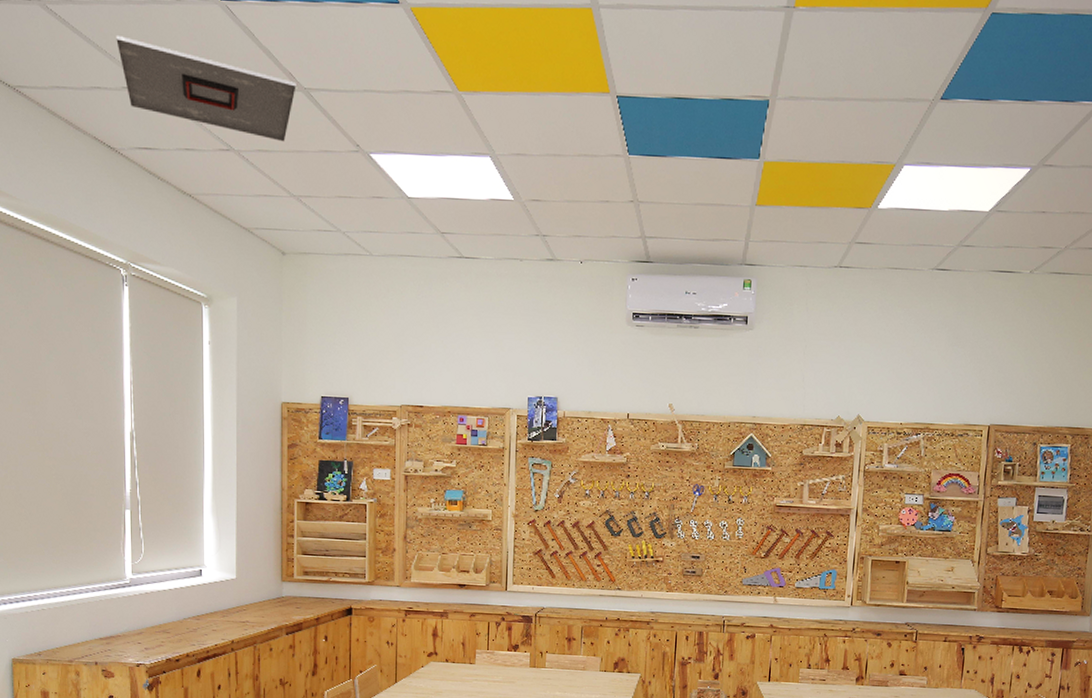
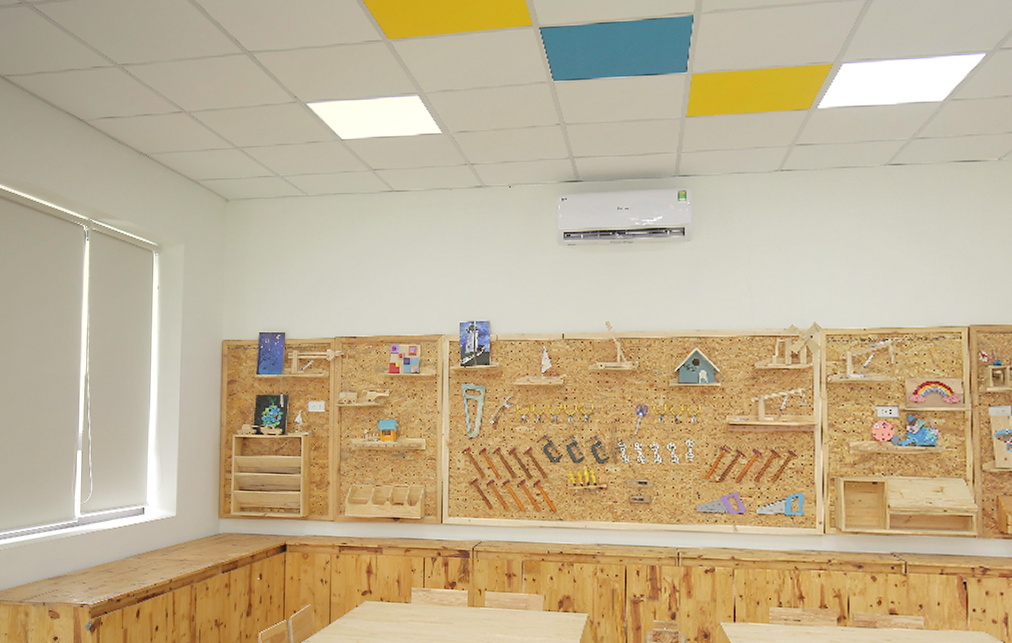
ceiling vent: present [116,36,296,142] -> none [89,24,241,101]

